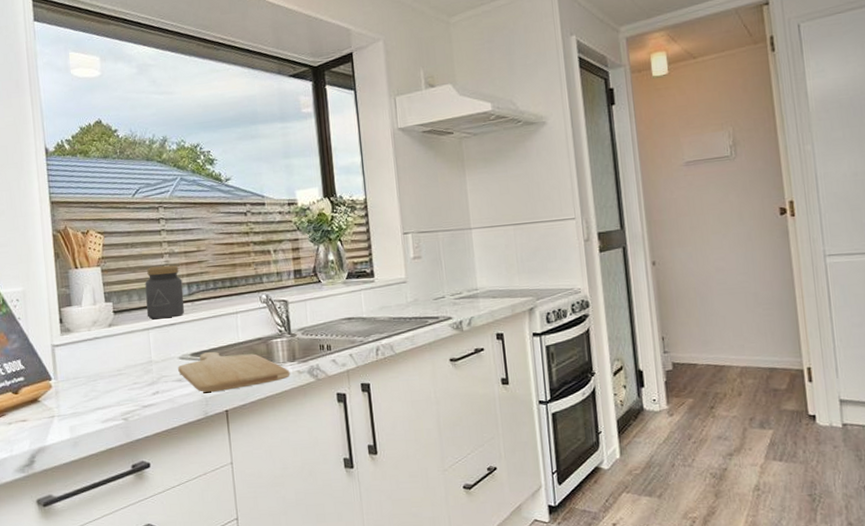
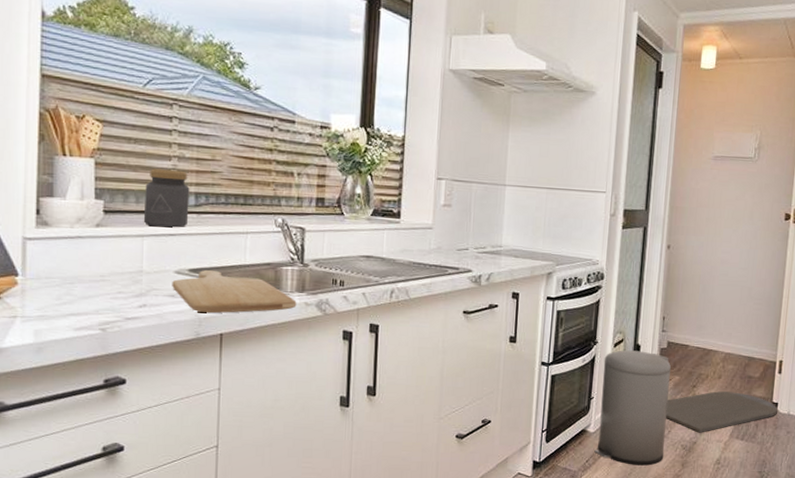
pedal bin: none [605,376,693,501] -> present [594,350,671,466]
door mat: none [683,408,817,458] -> present [665,391,778,433]

